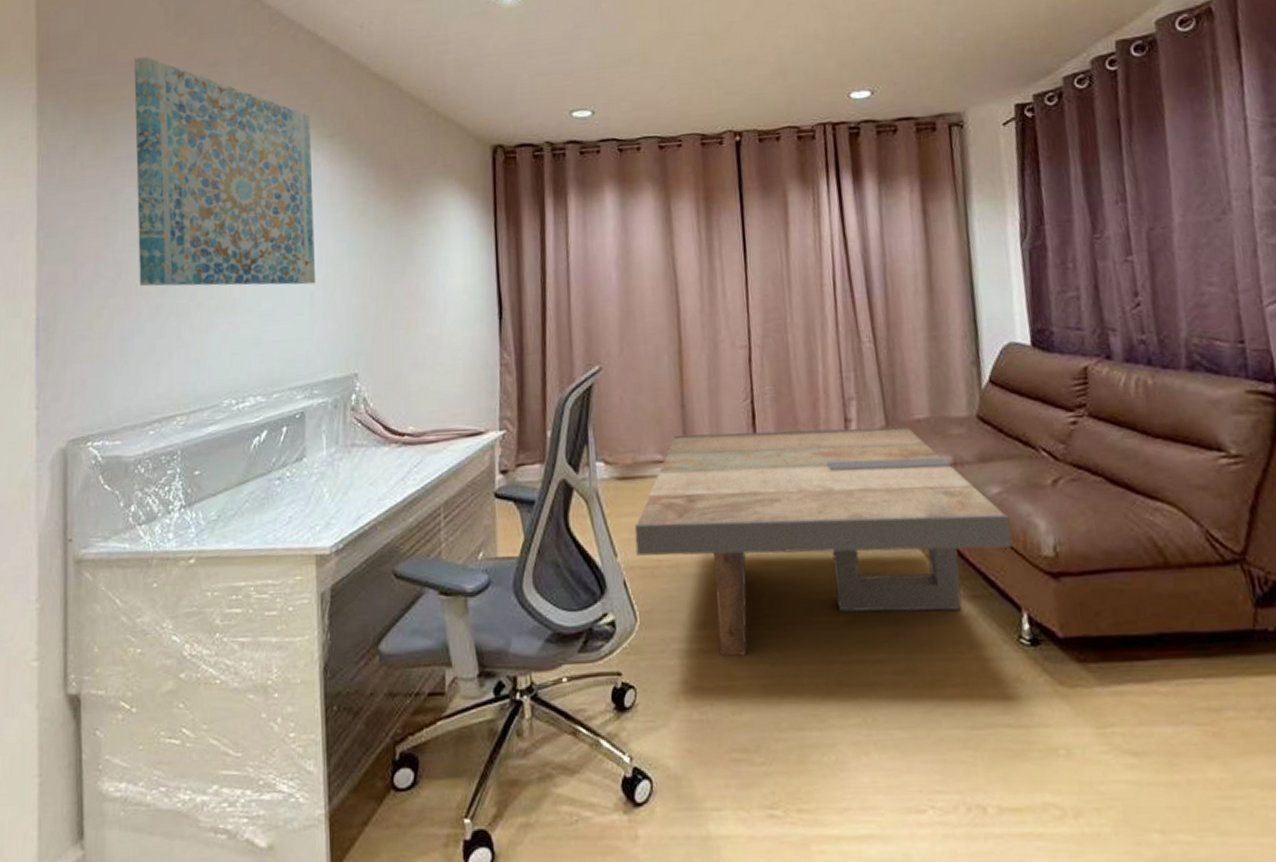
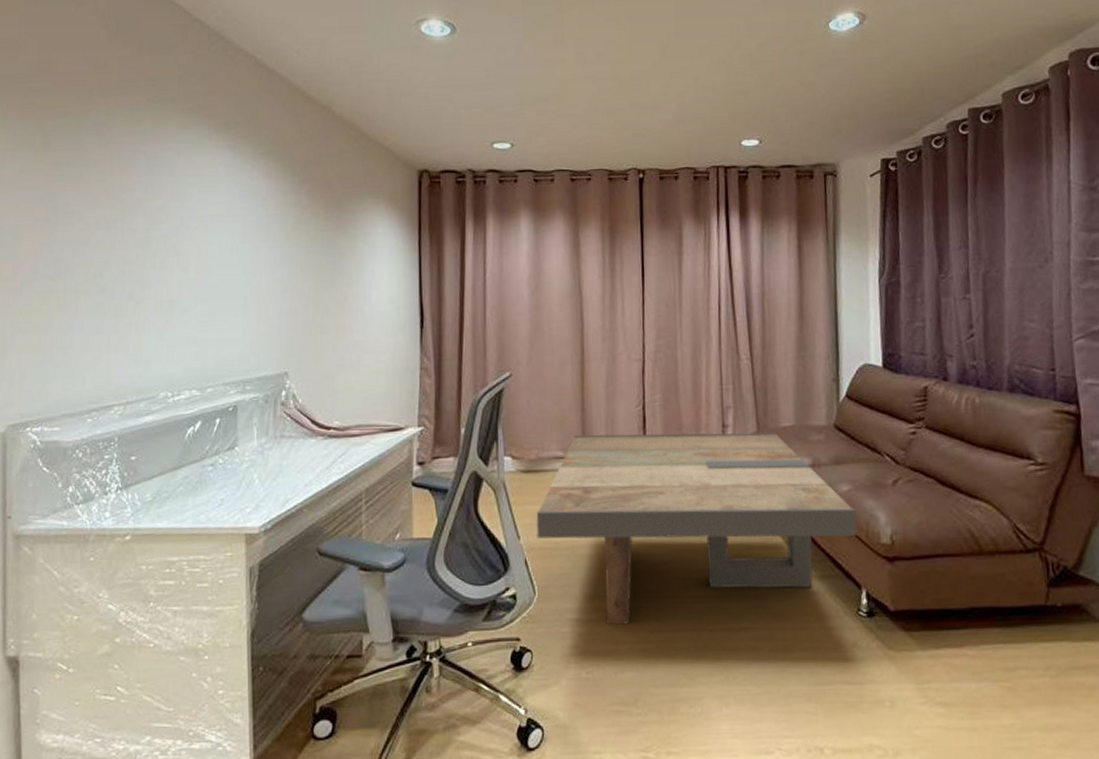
wall art: present [134,57,316,287] -> none [74,67,250,290]

